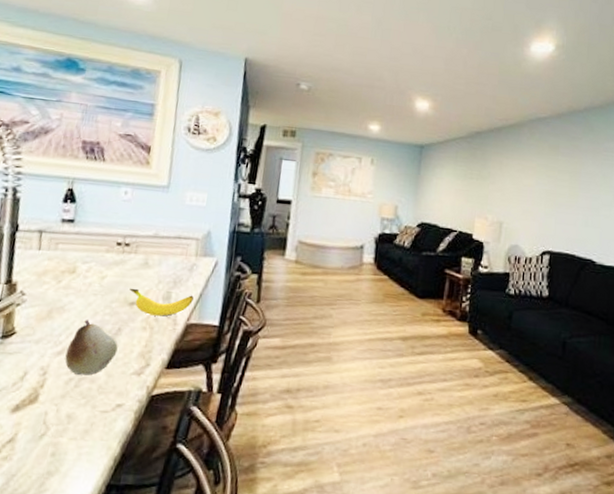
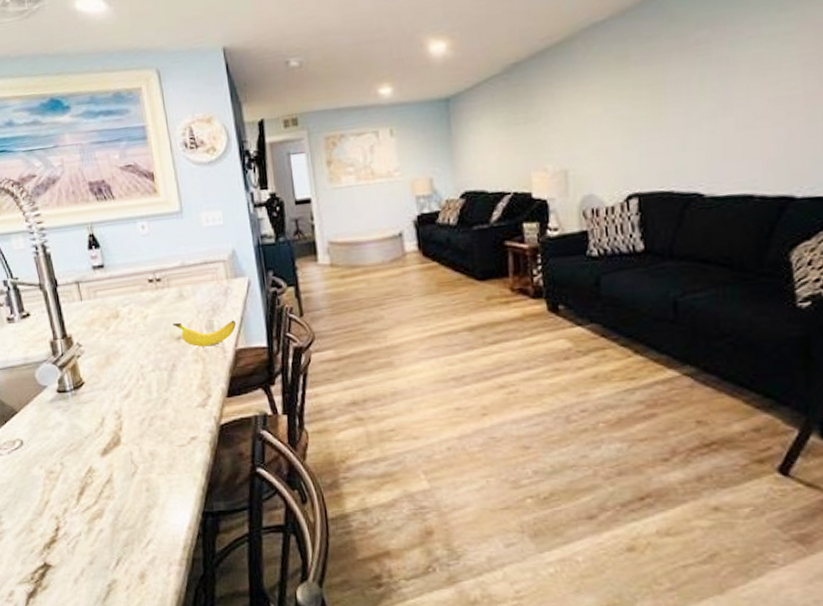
fruit: present [65,320,118,376] -> none [132,361,178,414]

